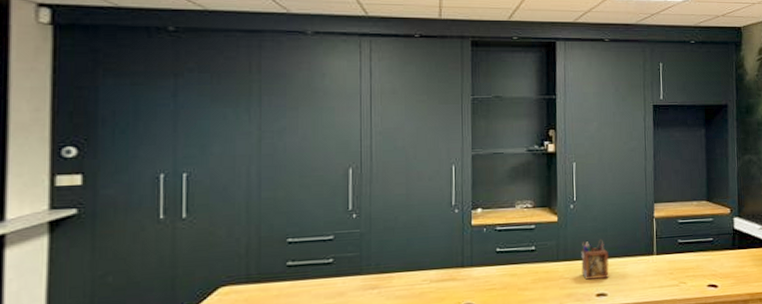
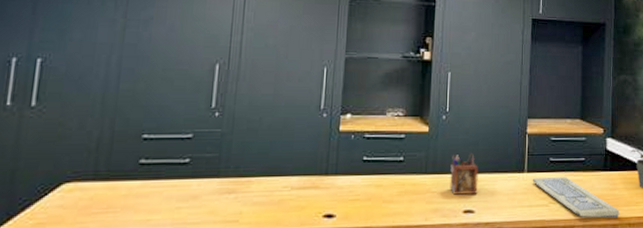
keyboard: none [661,257,750,295] -> present [532,177,620,218]

